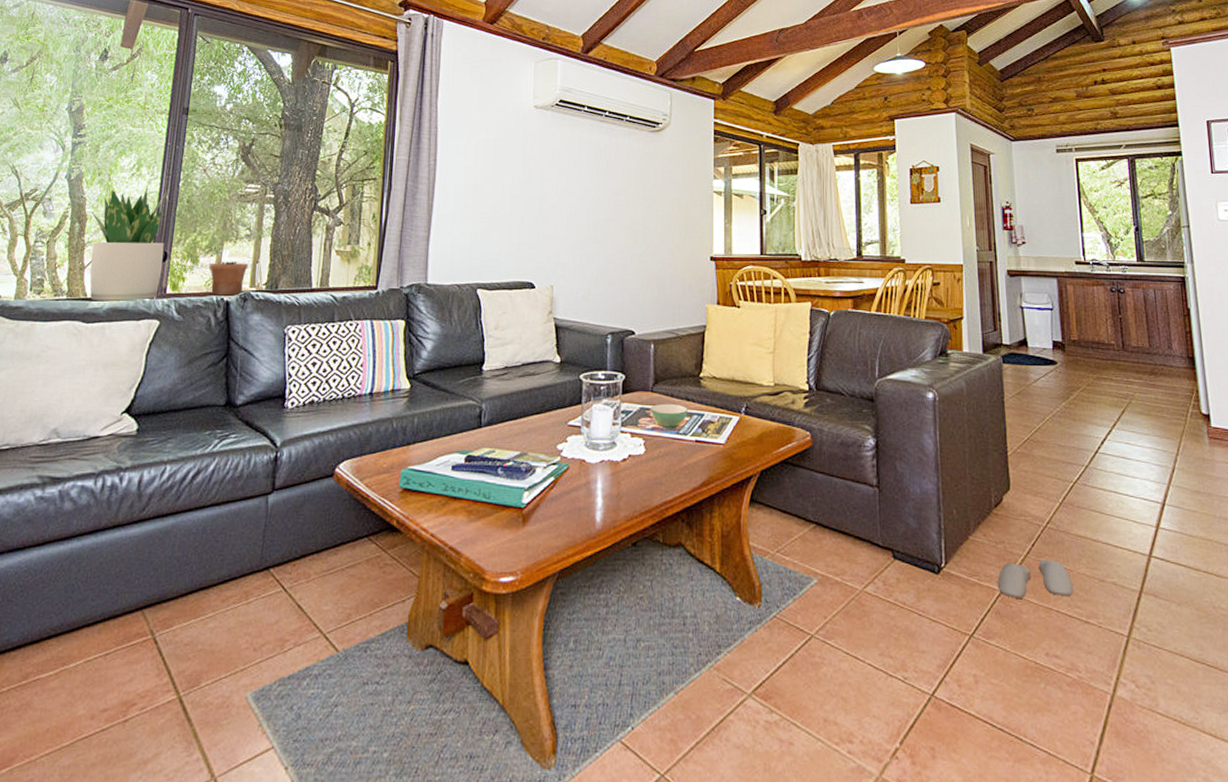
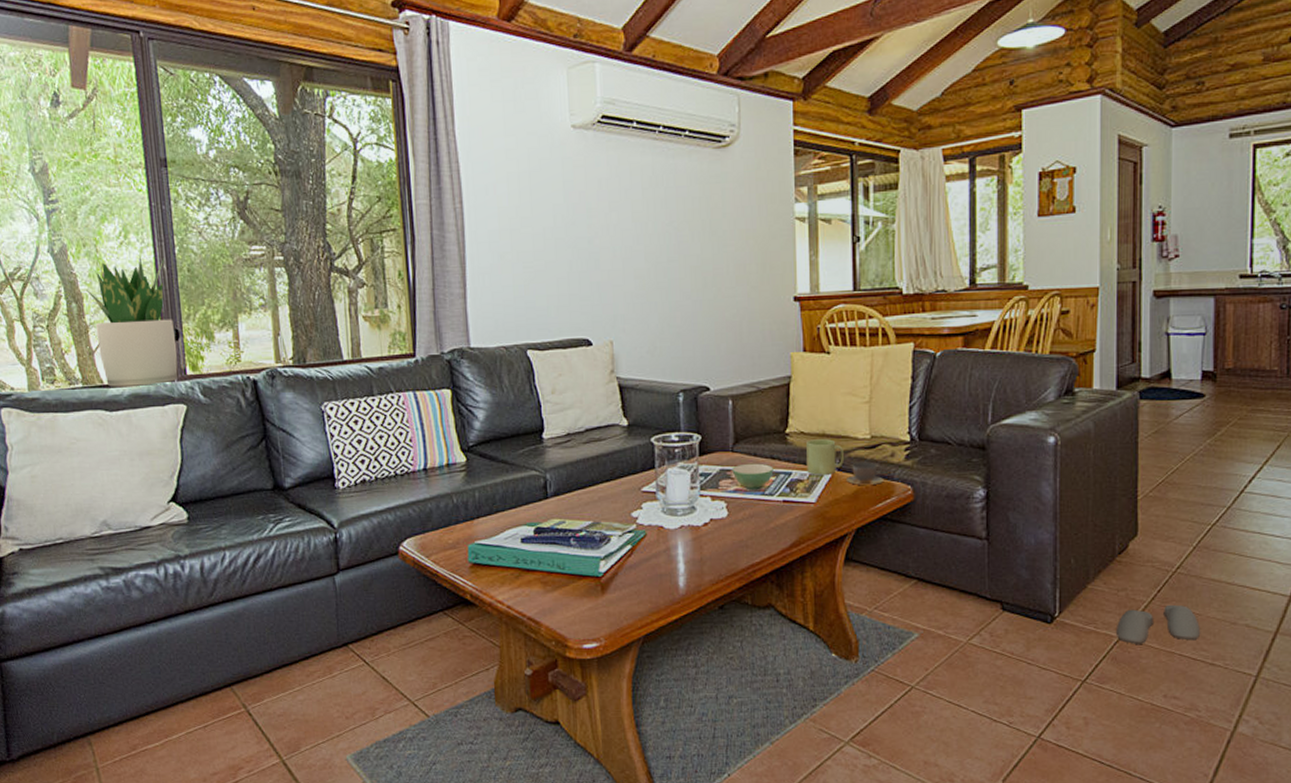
planter: present [209,261,249,296] -> none [226,334,270,374]
mug: none [716,384,751,419] -> present [805,439,845,476]
teacup: none [753,407,785,429] -> present [847,461,883,485]

